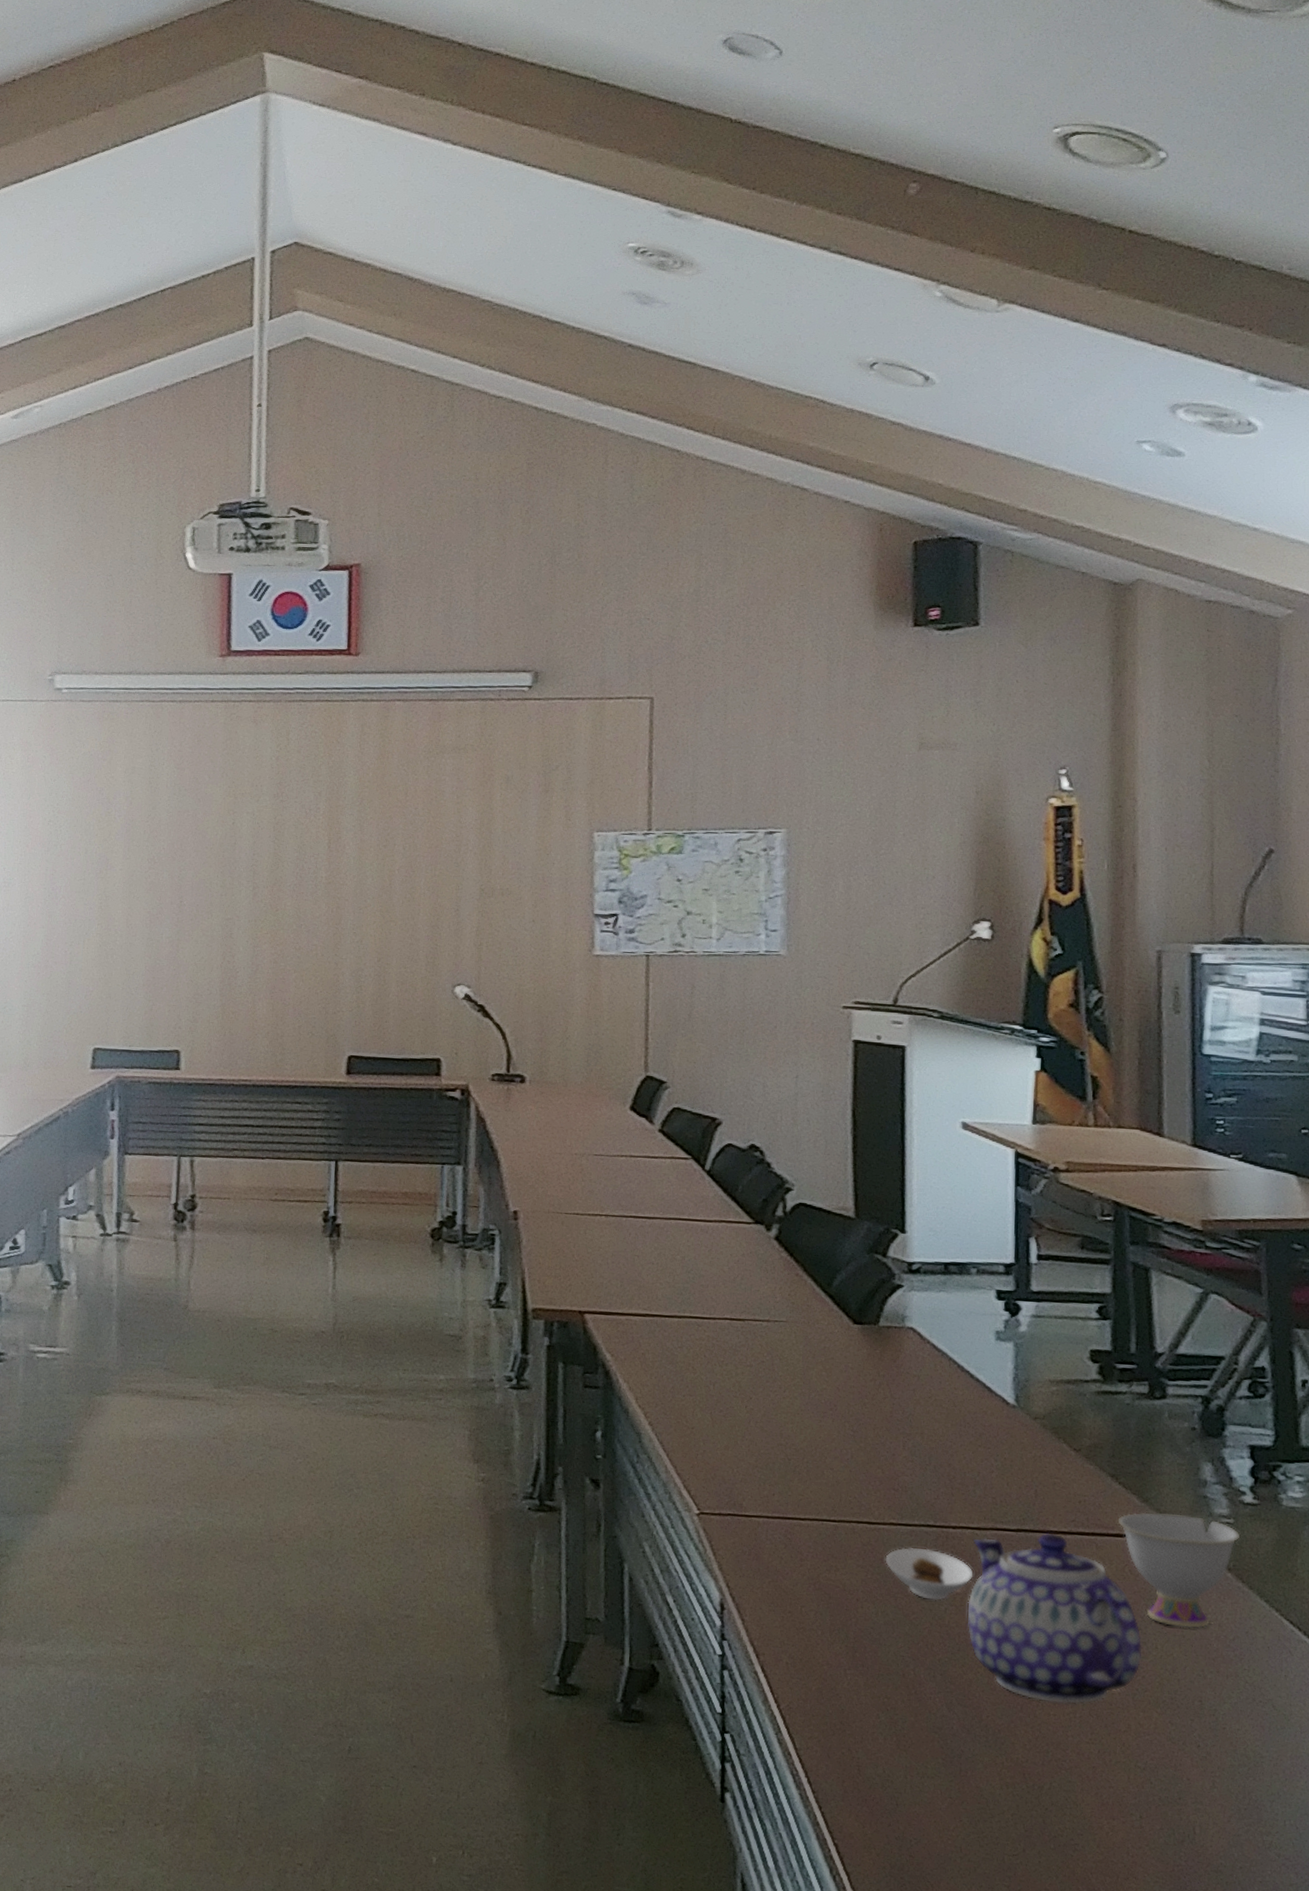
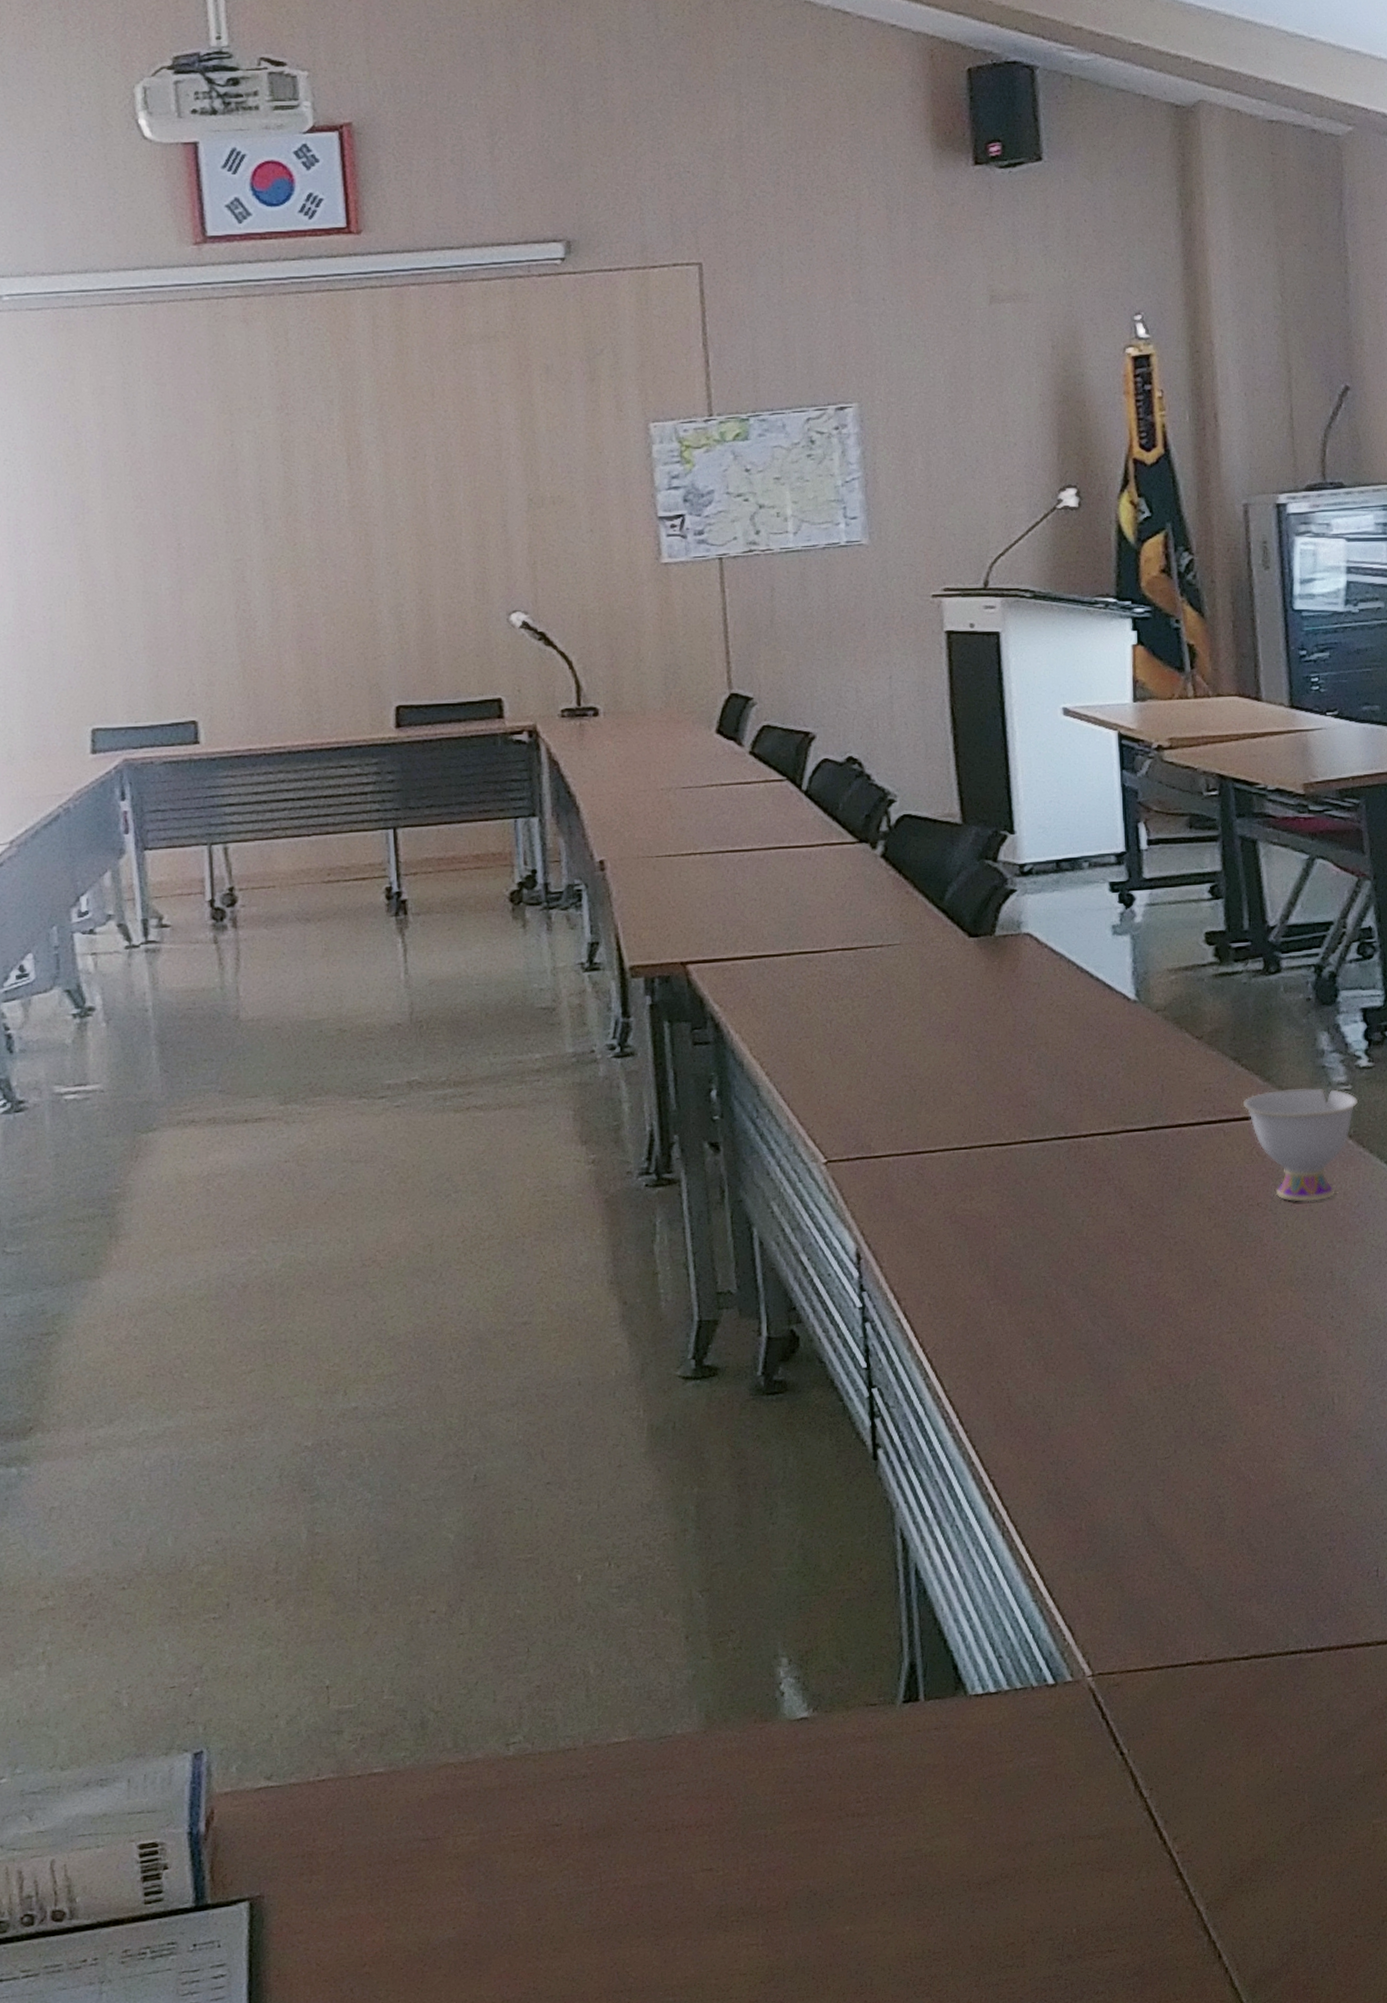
saucer: present [885,1547,974,1601] -> none [1019,1162,1108,1215]
teapot: present [967,1532,1142,1704] -> none [1104,1126,1273,1299]

